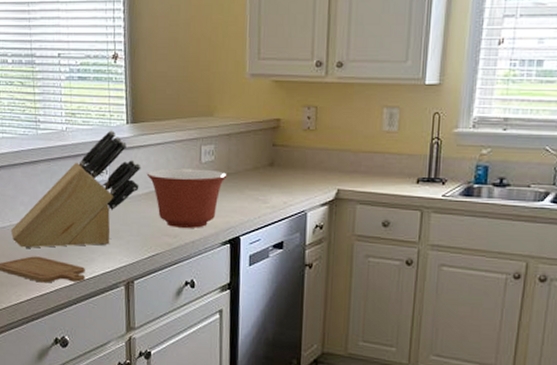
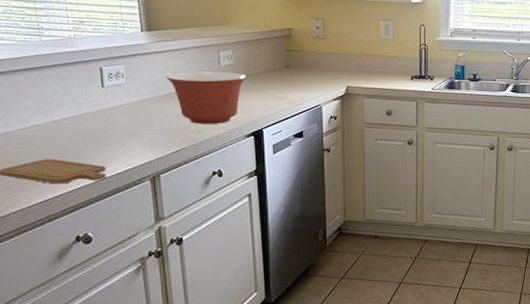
knife block: present [10,130,141,248] -> none [15,37,160,152]

